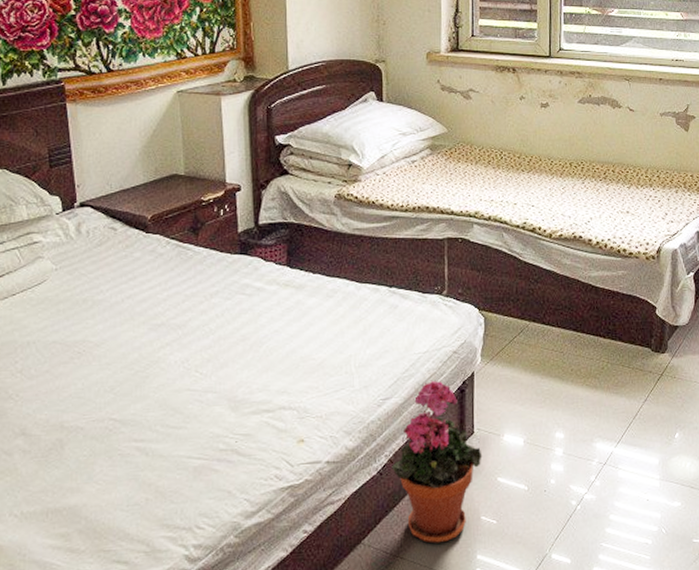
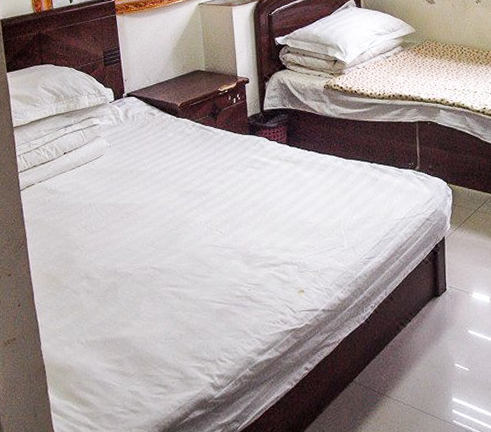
potted plant: present [390,381,483,544] -> none [376,244,454,385]

